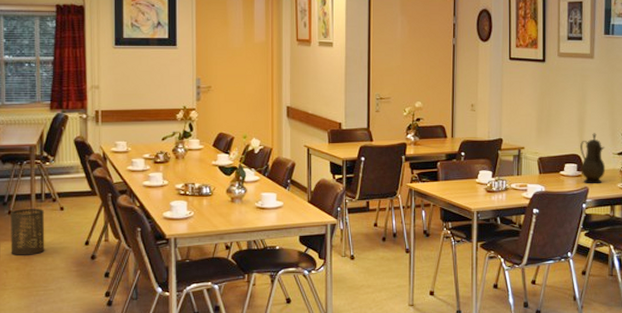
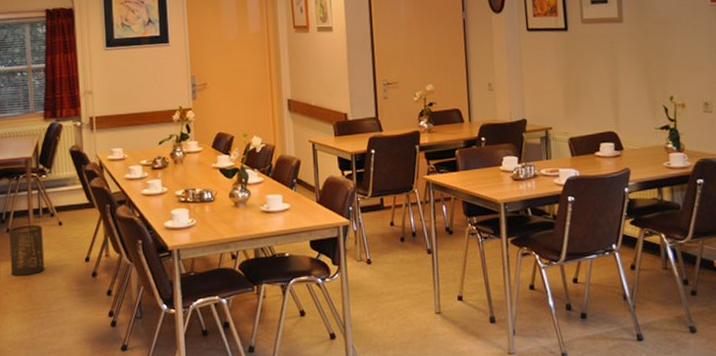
coffeepot: present [580,133,606,184] -> none [616,106,648,165]

